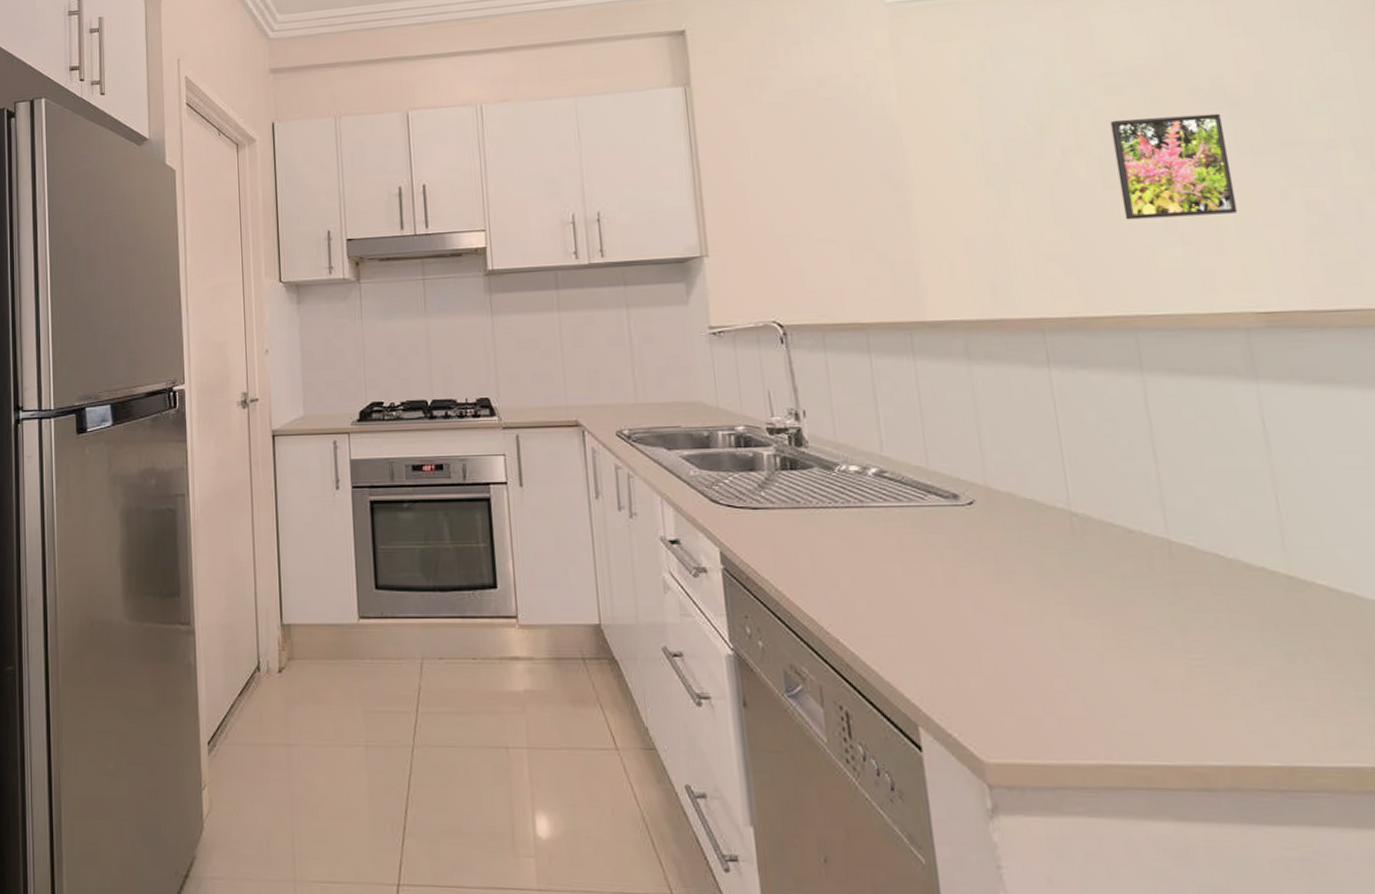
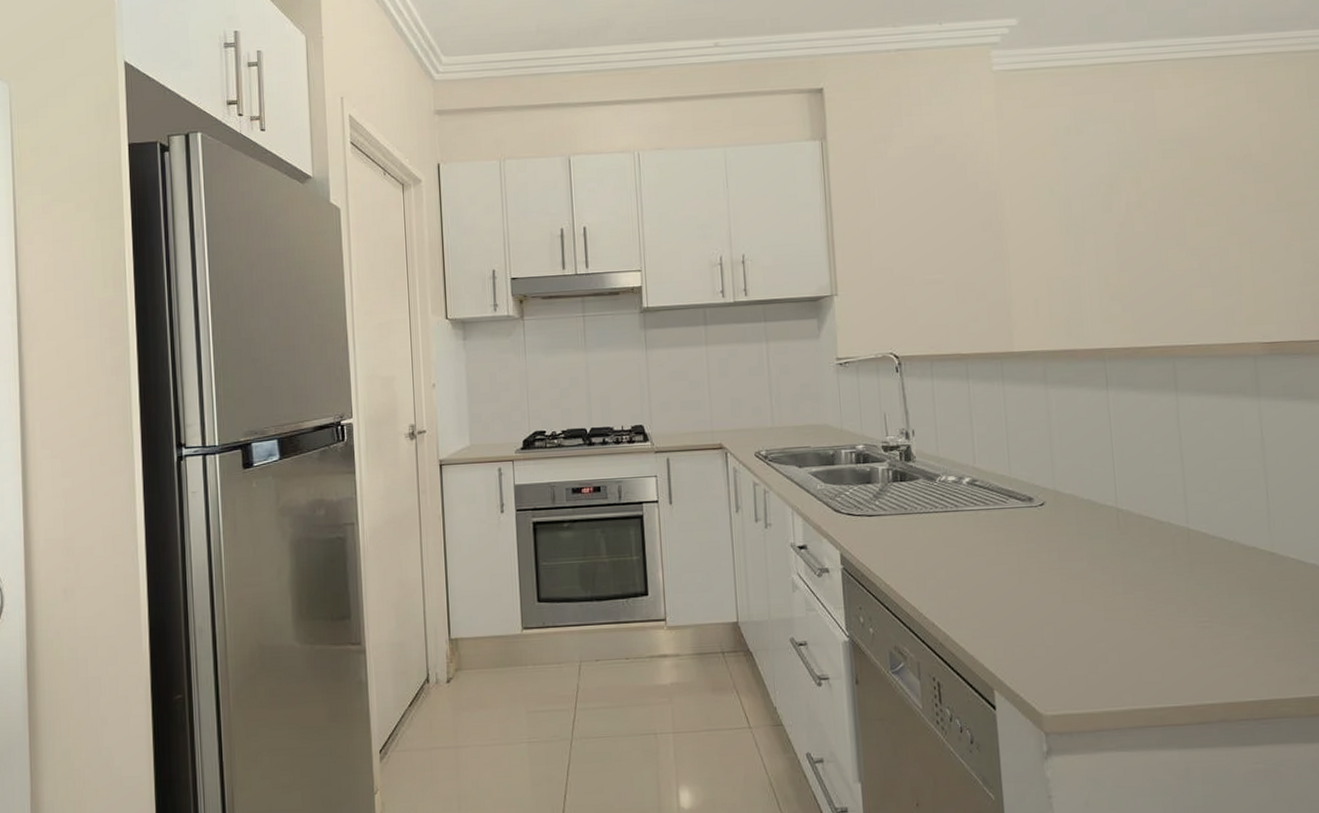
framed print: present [1110,113,1238,220] -> none [1164,177,1254,266]

